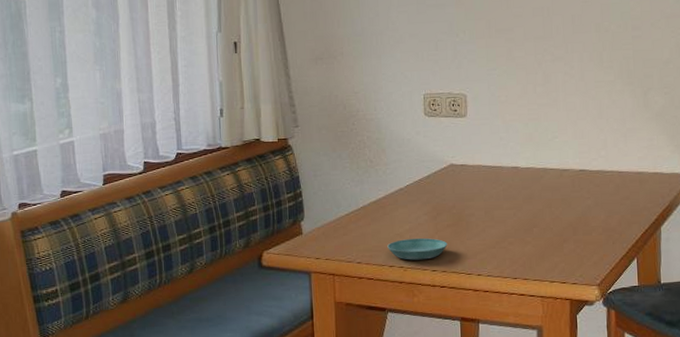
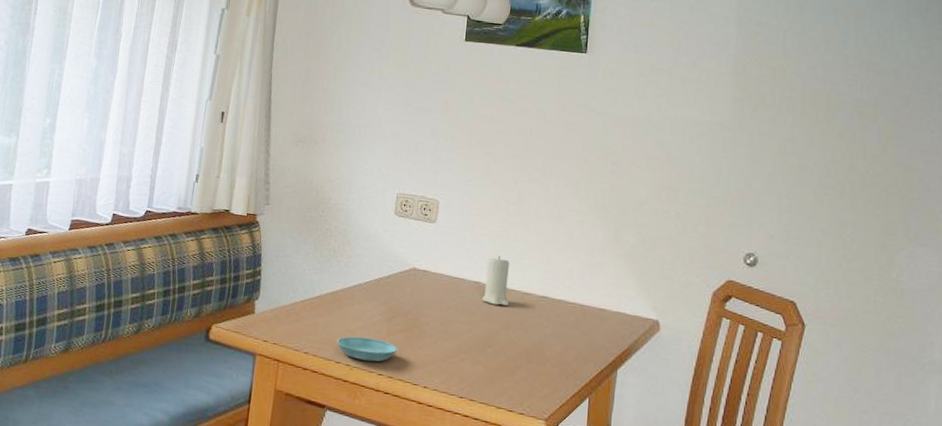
candle: none [521,138,549,186] -> present [481,256,510,307]

